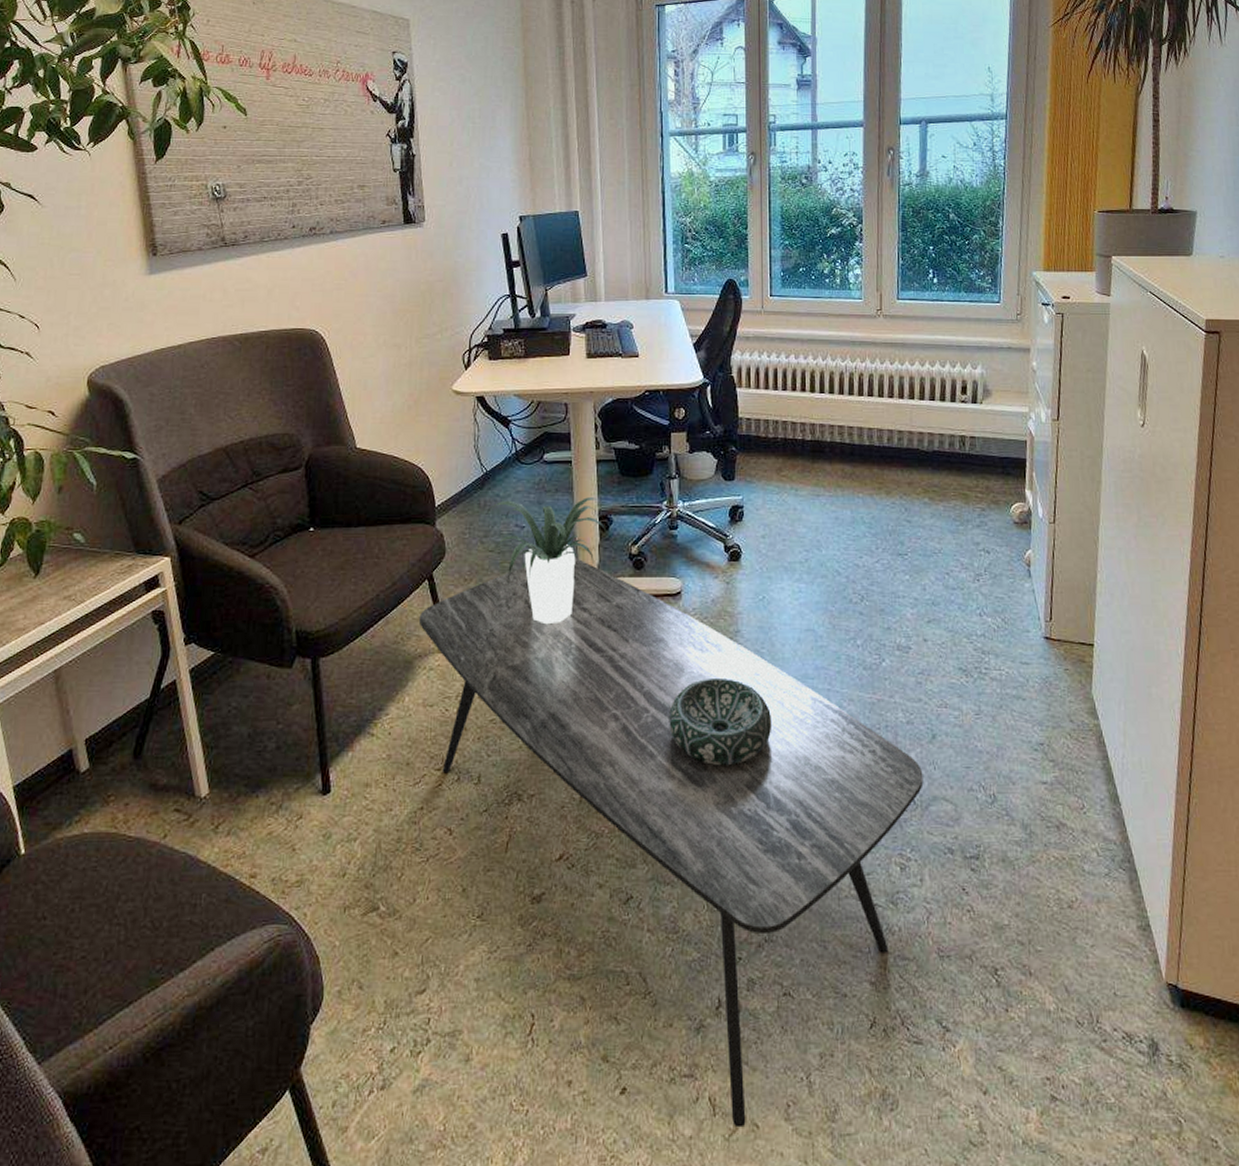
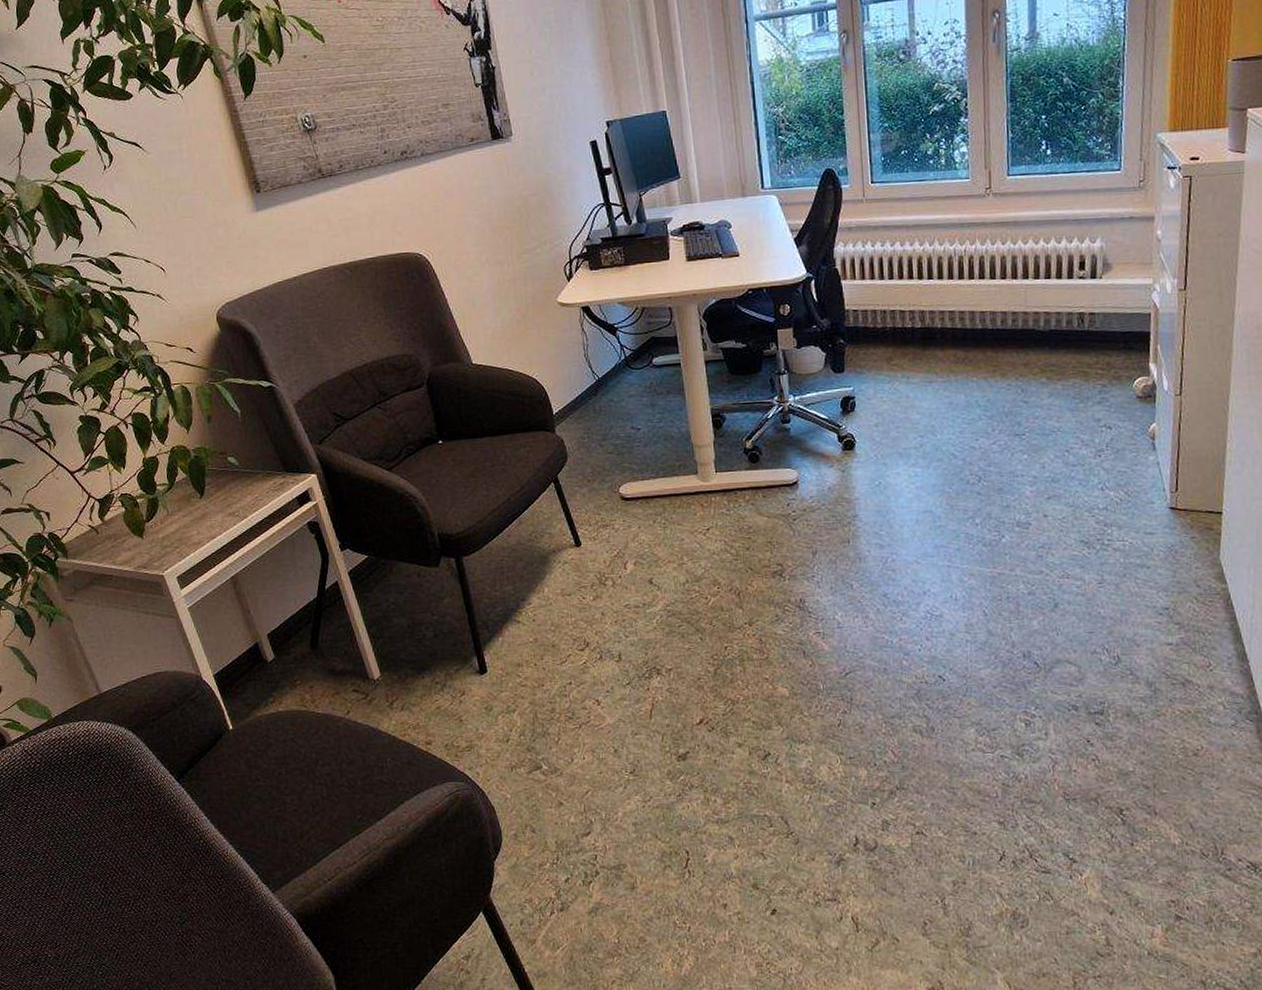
coffee table: present [418,558,924,1128] -> none [549,455,1047,941]
potted plant: present [486,497,608,625] -> none [602,397,722,518]
decorative bowl: present [669,677,772,766] -> none [793,559,895,639]

